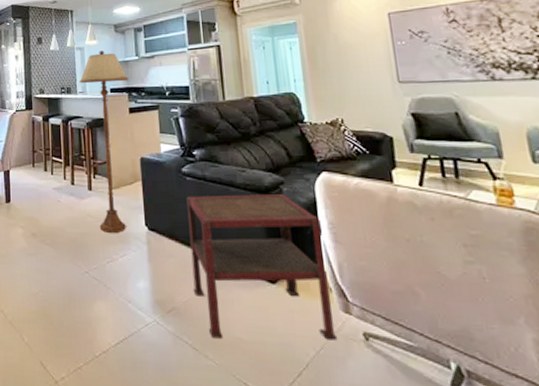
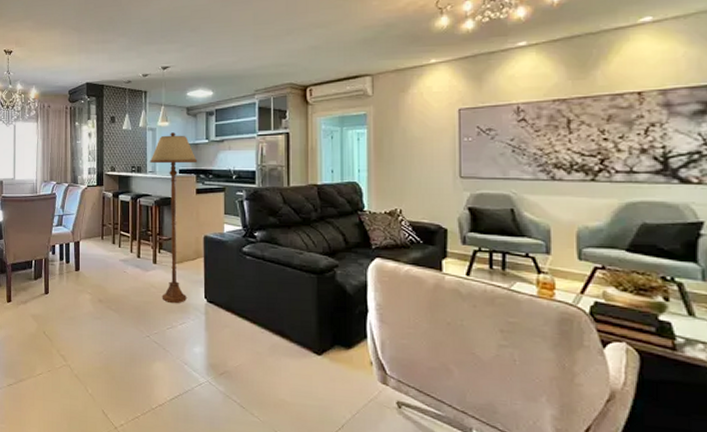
side table: present [186,193,338,340] -> none [244,274,373,407]

